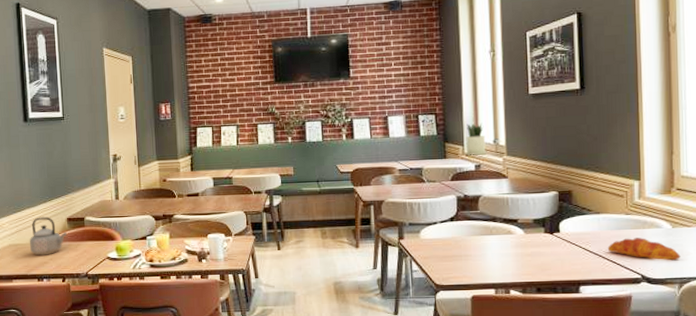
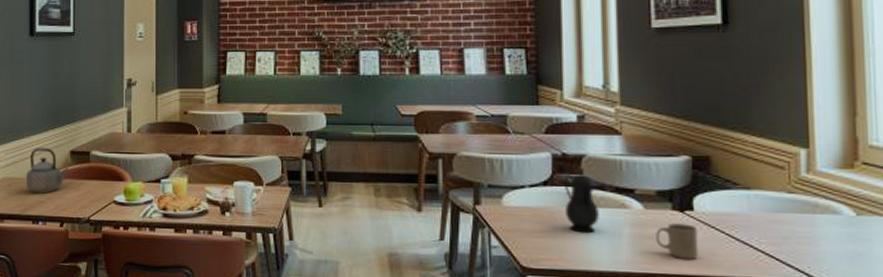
planter: present [465,123,487,156] -> none [564,62,594,103]
coffeepot: none [465,205,492,255] -> present [563,167,599,233]
cup: none [533,243,564,270] -> present [656,223,699,261]
croissant: present [607,238,681,260] -> none [761,225,870,260]

